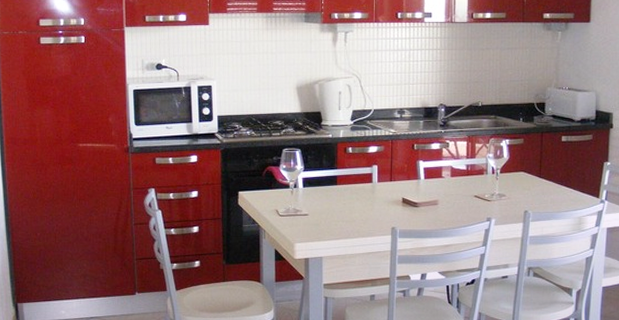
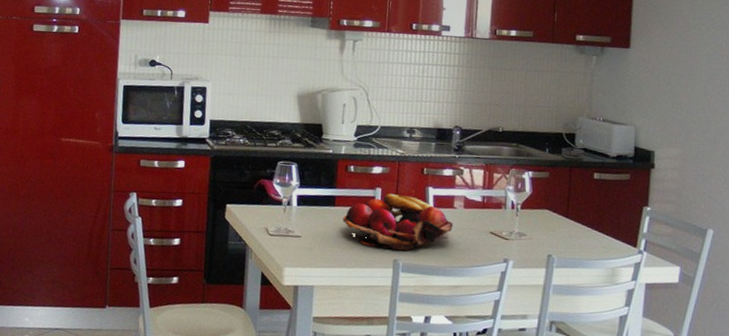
fruit basket: none [345,169,442,219] -> present [342,193,453,251]

